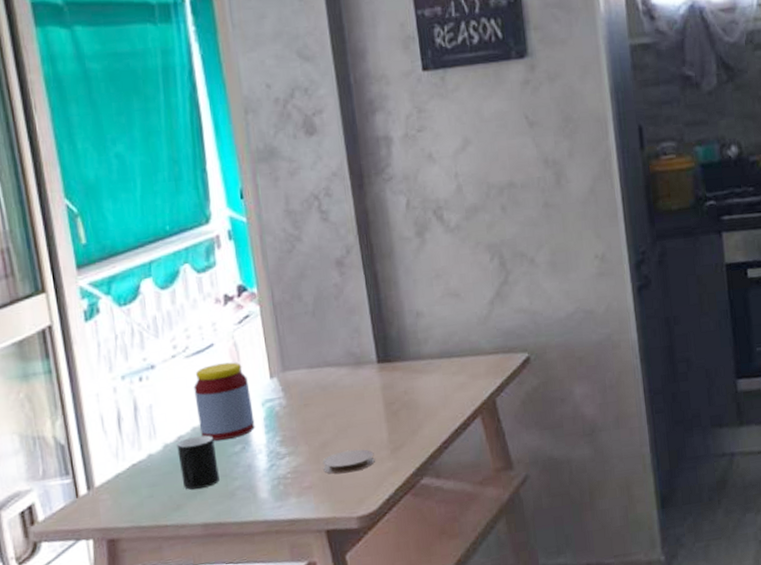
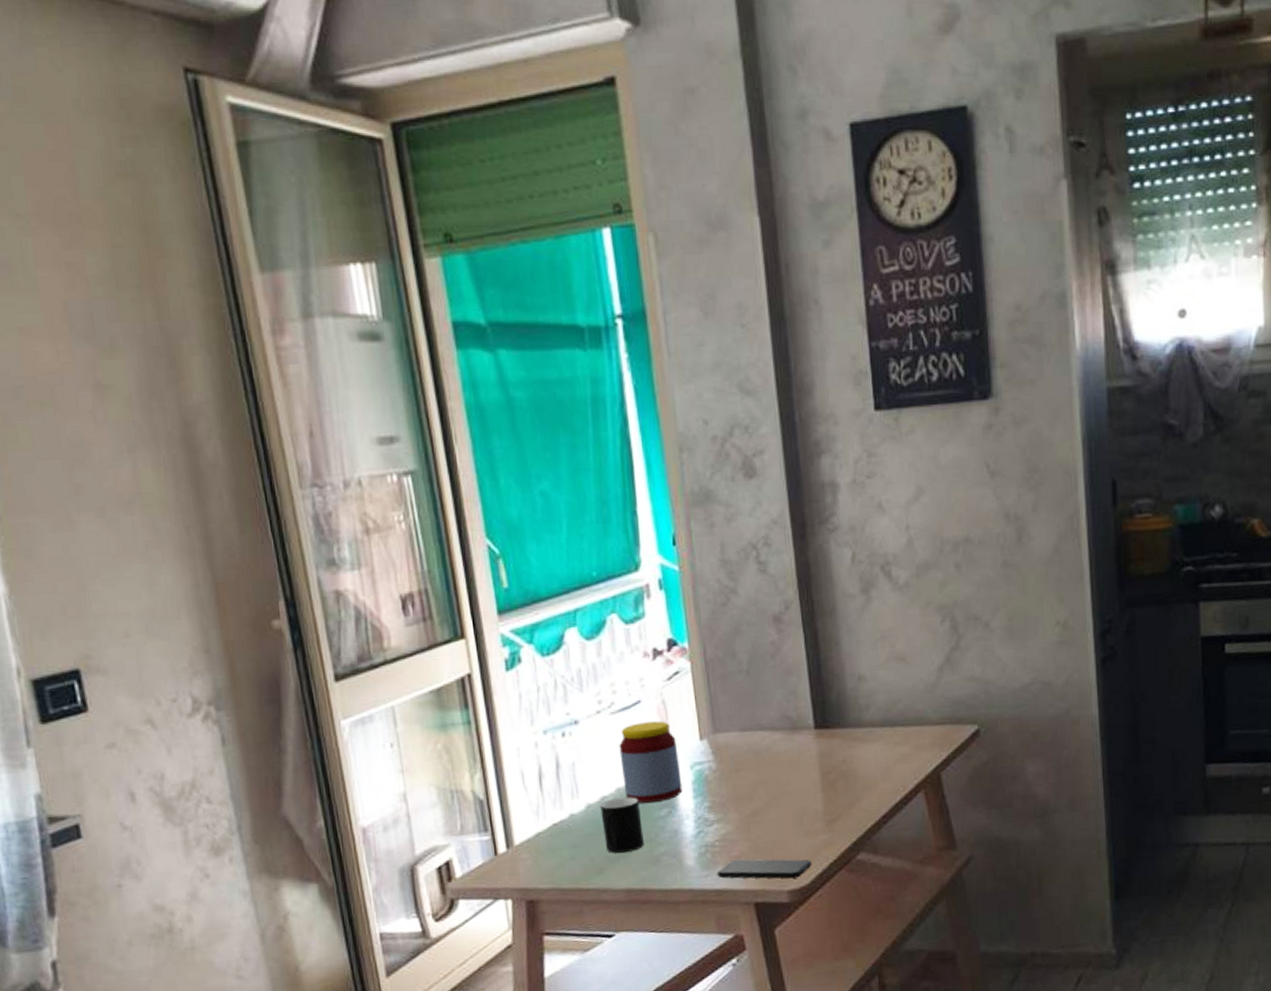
smartphone: none [289,486,379,509] -> present [717,859,812,879]
coaster: present [322,449,375,474] -> none [753,819,809,845]

